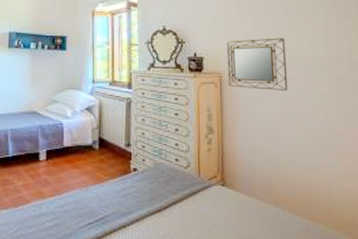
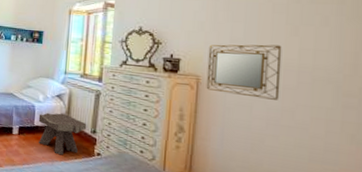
side table: none [68,128,121,177] -> present [38,112,87,156]

